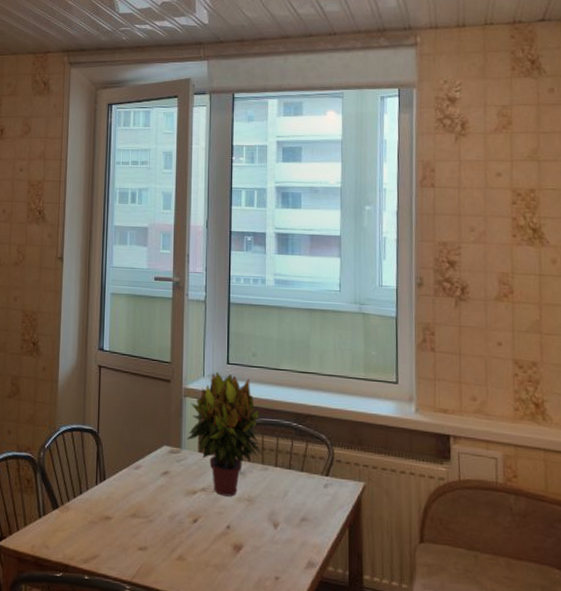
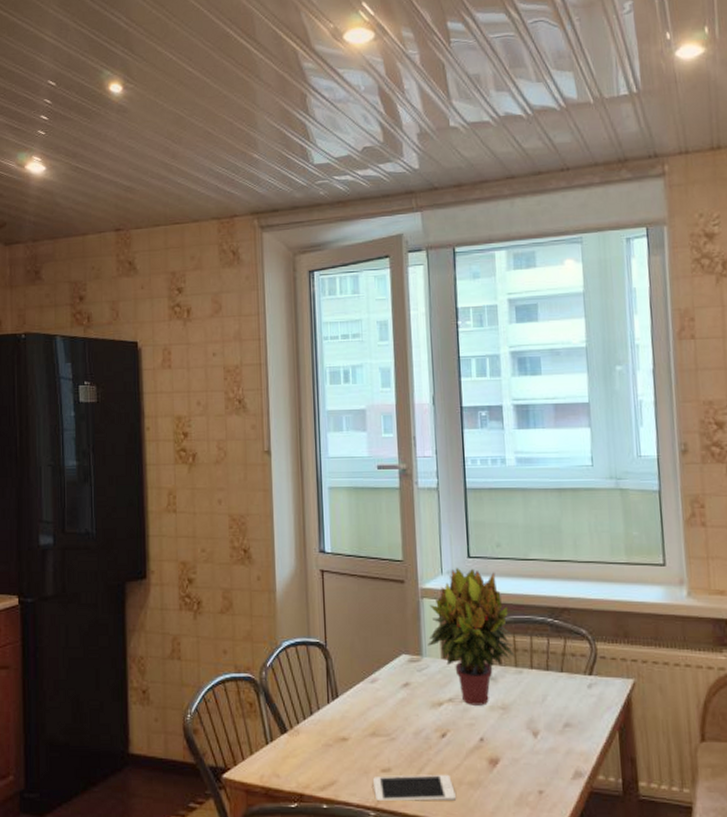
cell phone: none [130,553,202,581] -> present [372,775,456,802]

